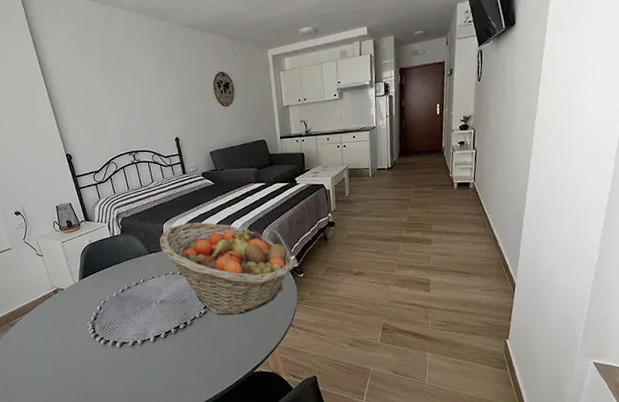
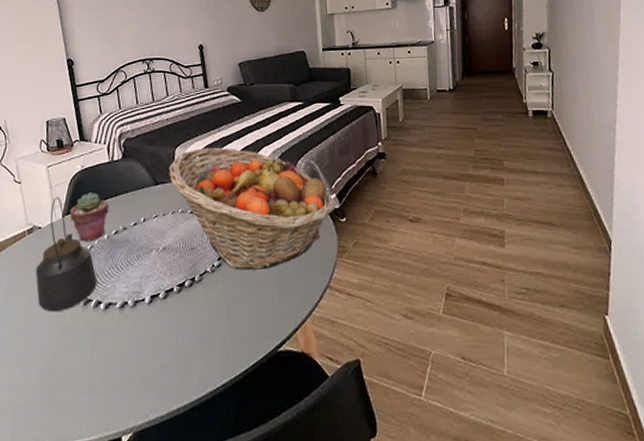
kettle: none [63,265,112,350] -> present [35,196,97,313]
potted succulent: none [84,261,115,299] -> present [70,192,109,242]

